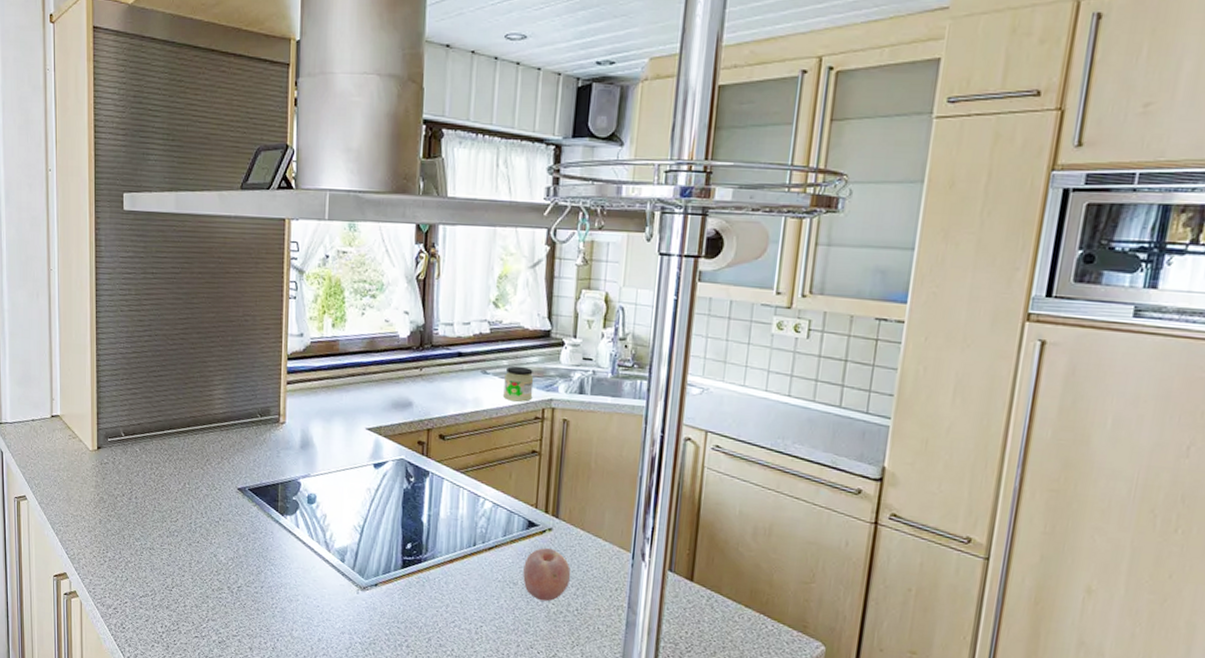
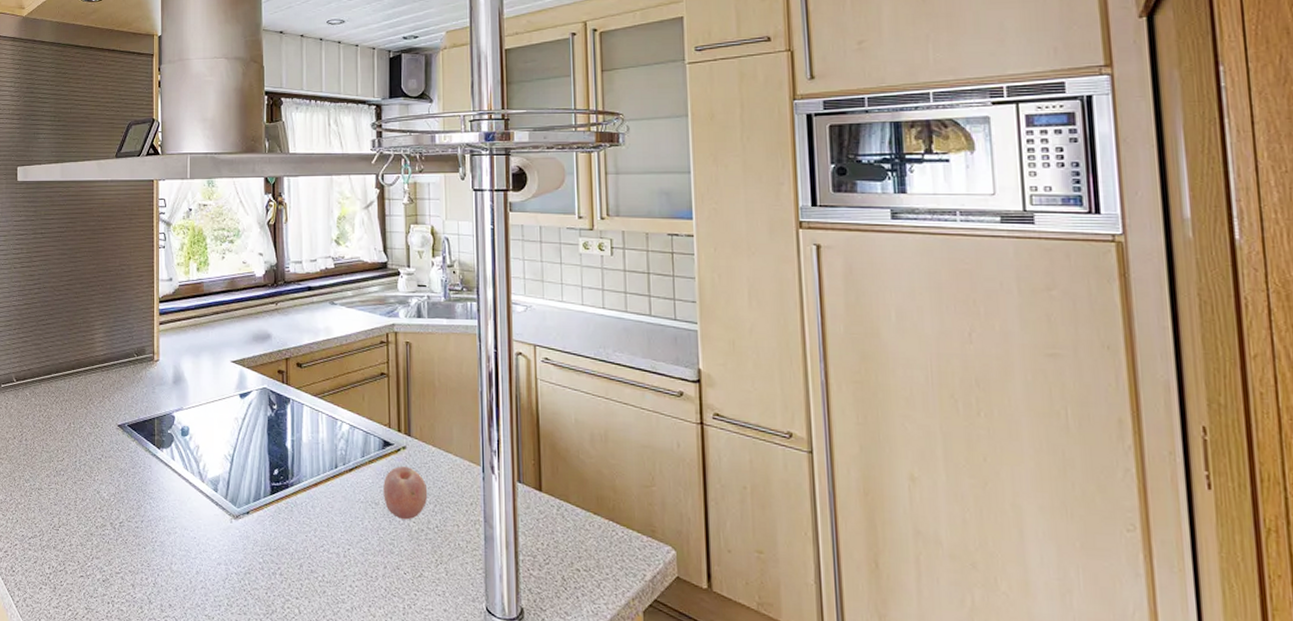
jar: present [503,366,534,402] -> none [350,295,377,328]

